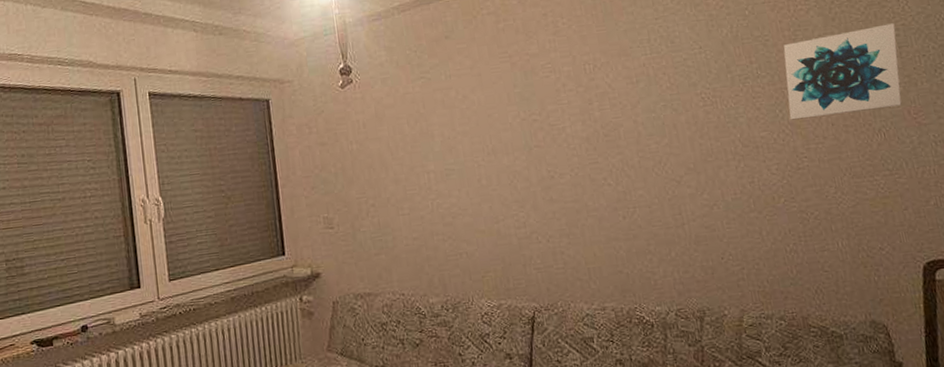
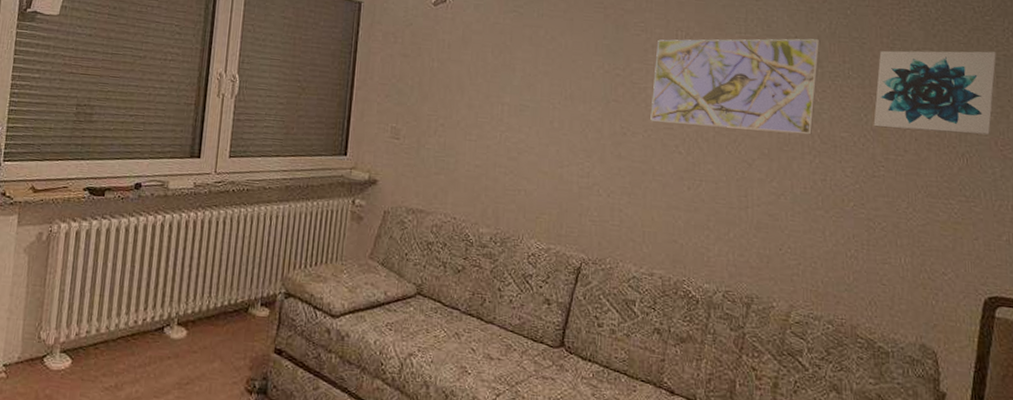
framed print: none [567,45,733,159] -> present [650,38,820,135]

